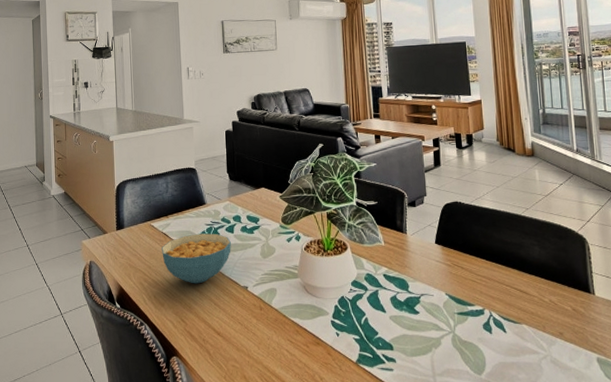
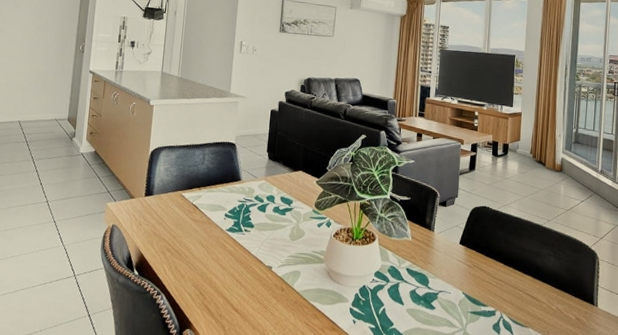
cereal bowl: present [162,233,231,284] -> none [189,209,261,259]

